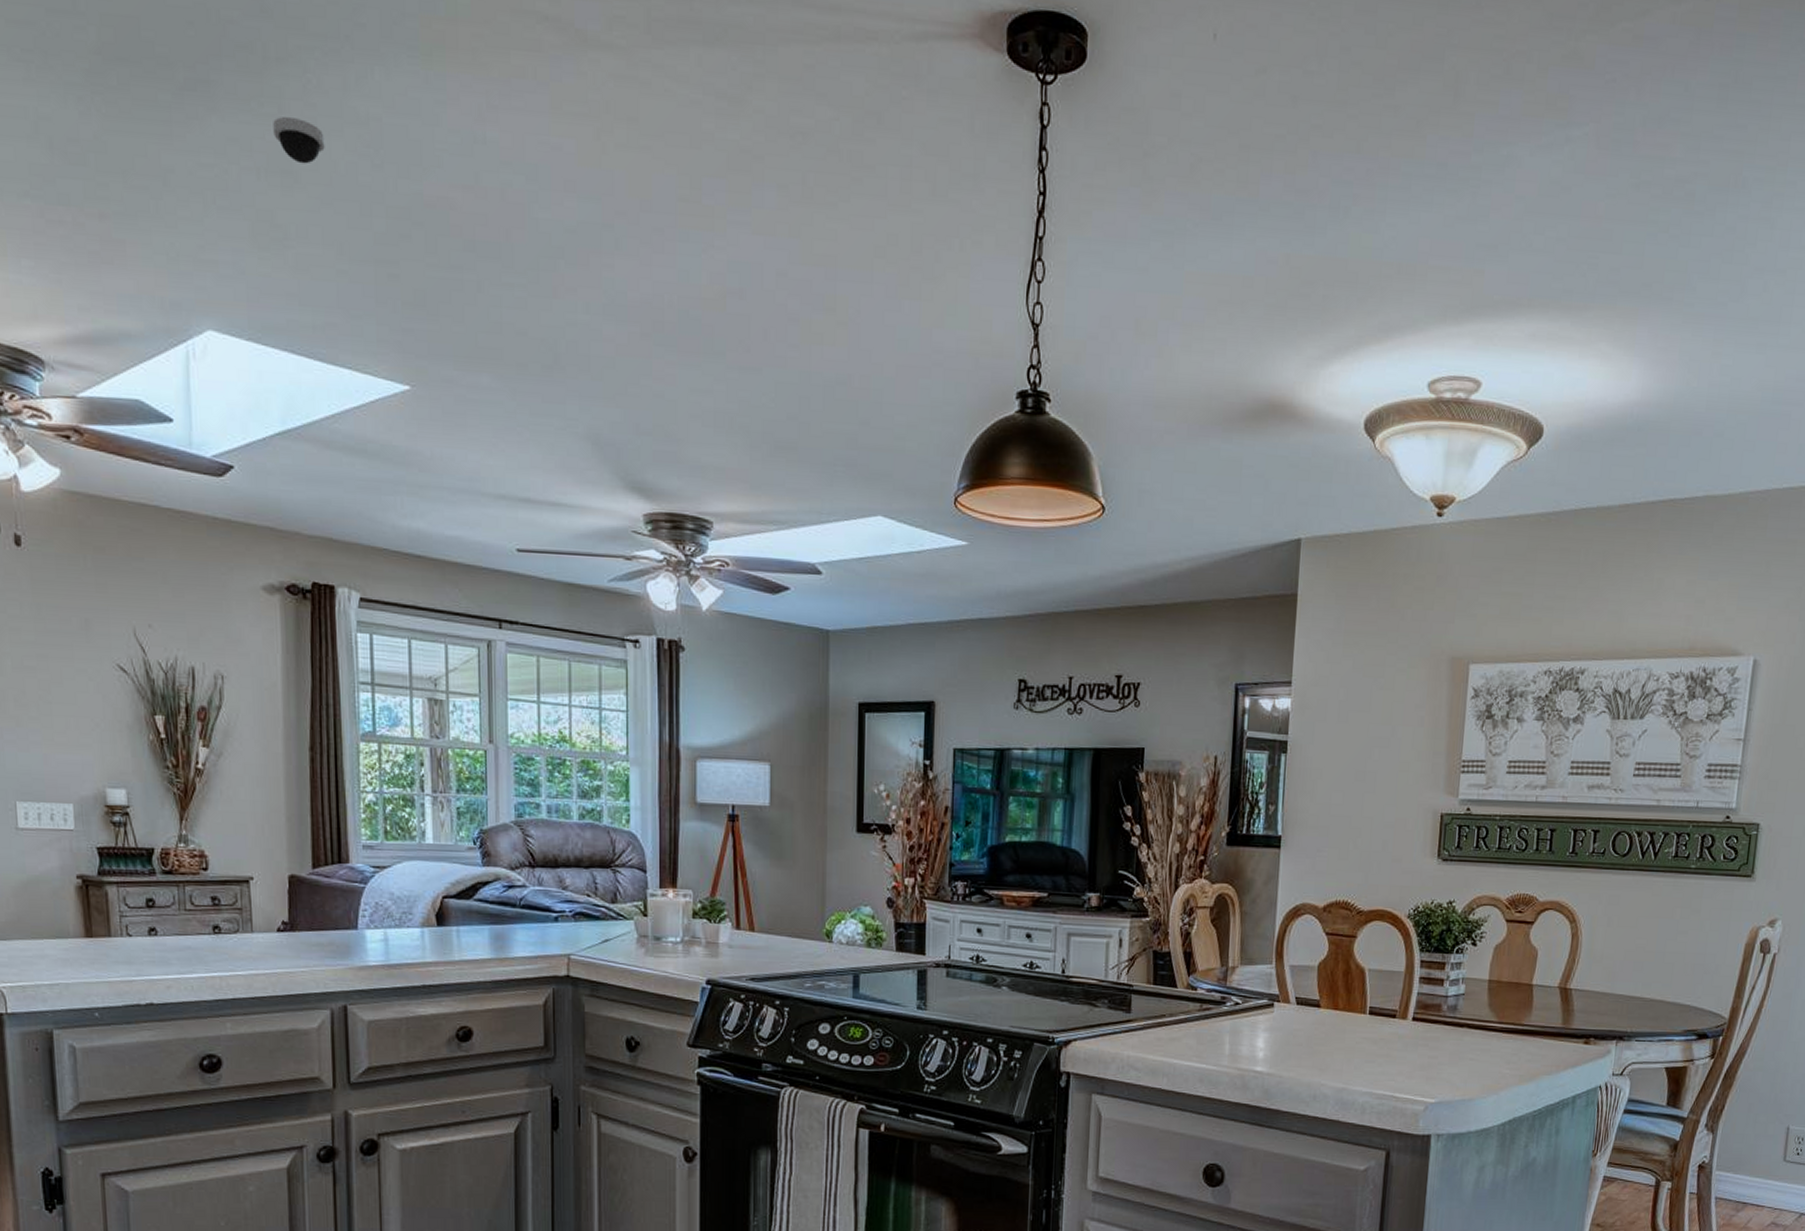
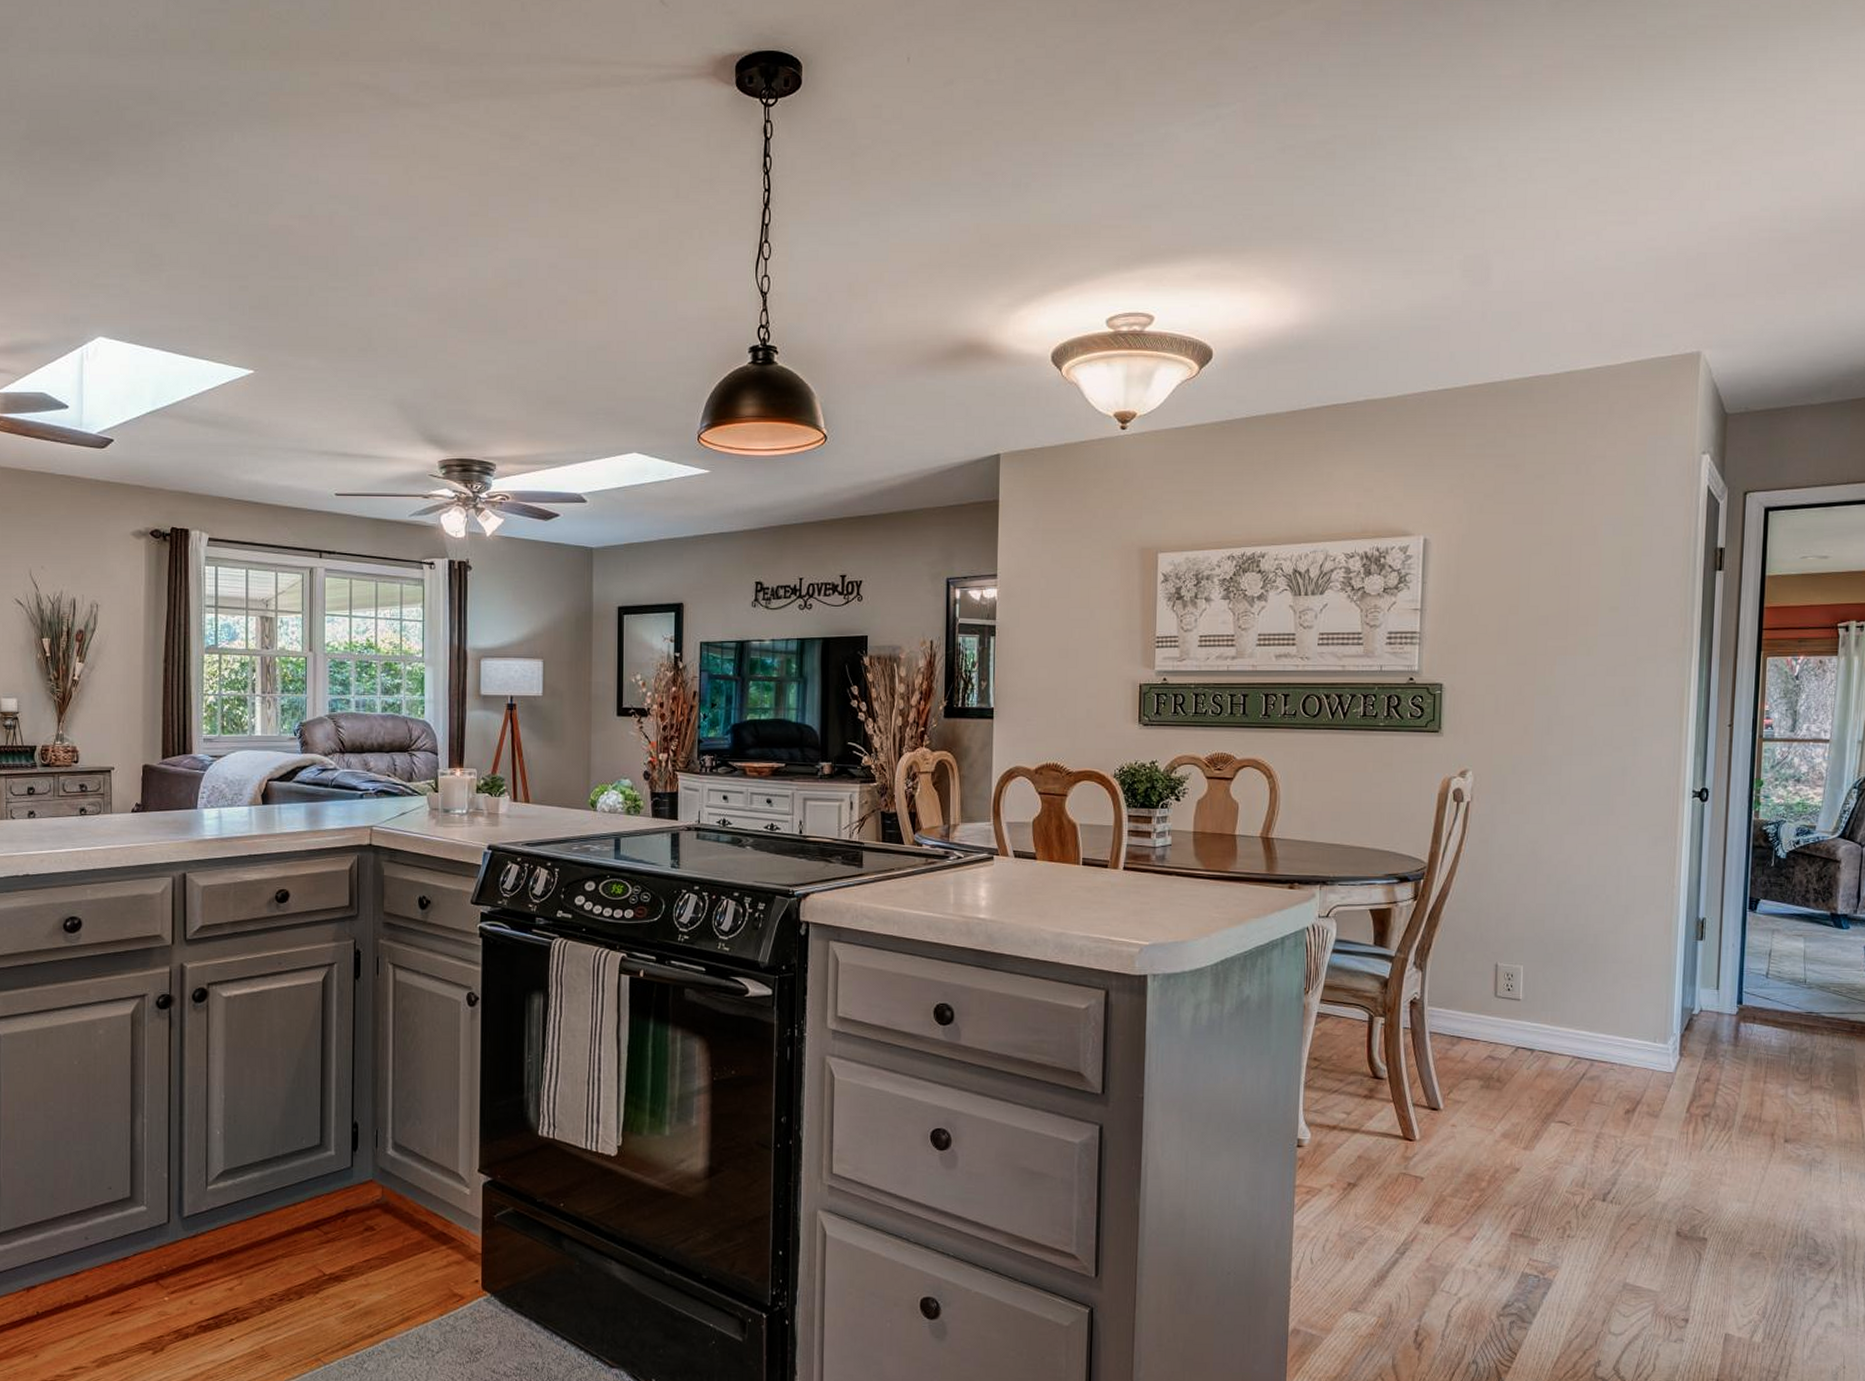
dome security camera: present [273,116,325,164] -> none [155,174,194,208]

